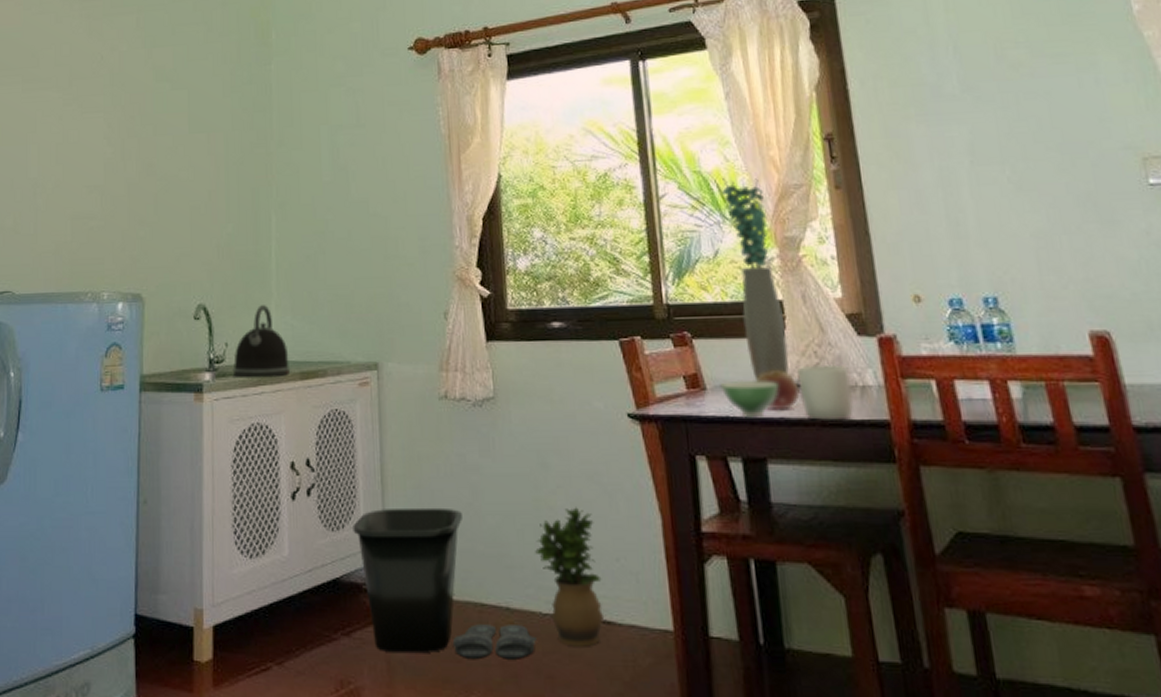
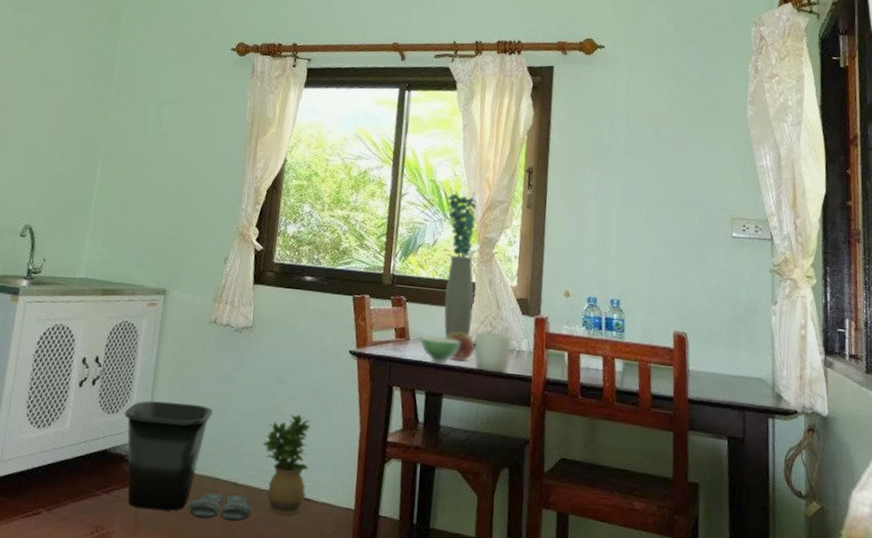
kettle: present [232,305,291,380] -> none [46,232,95,292]

